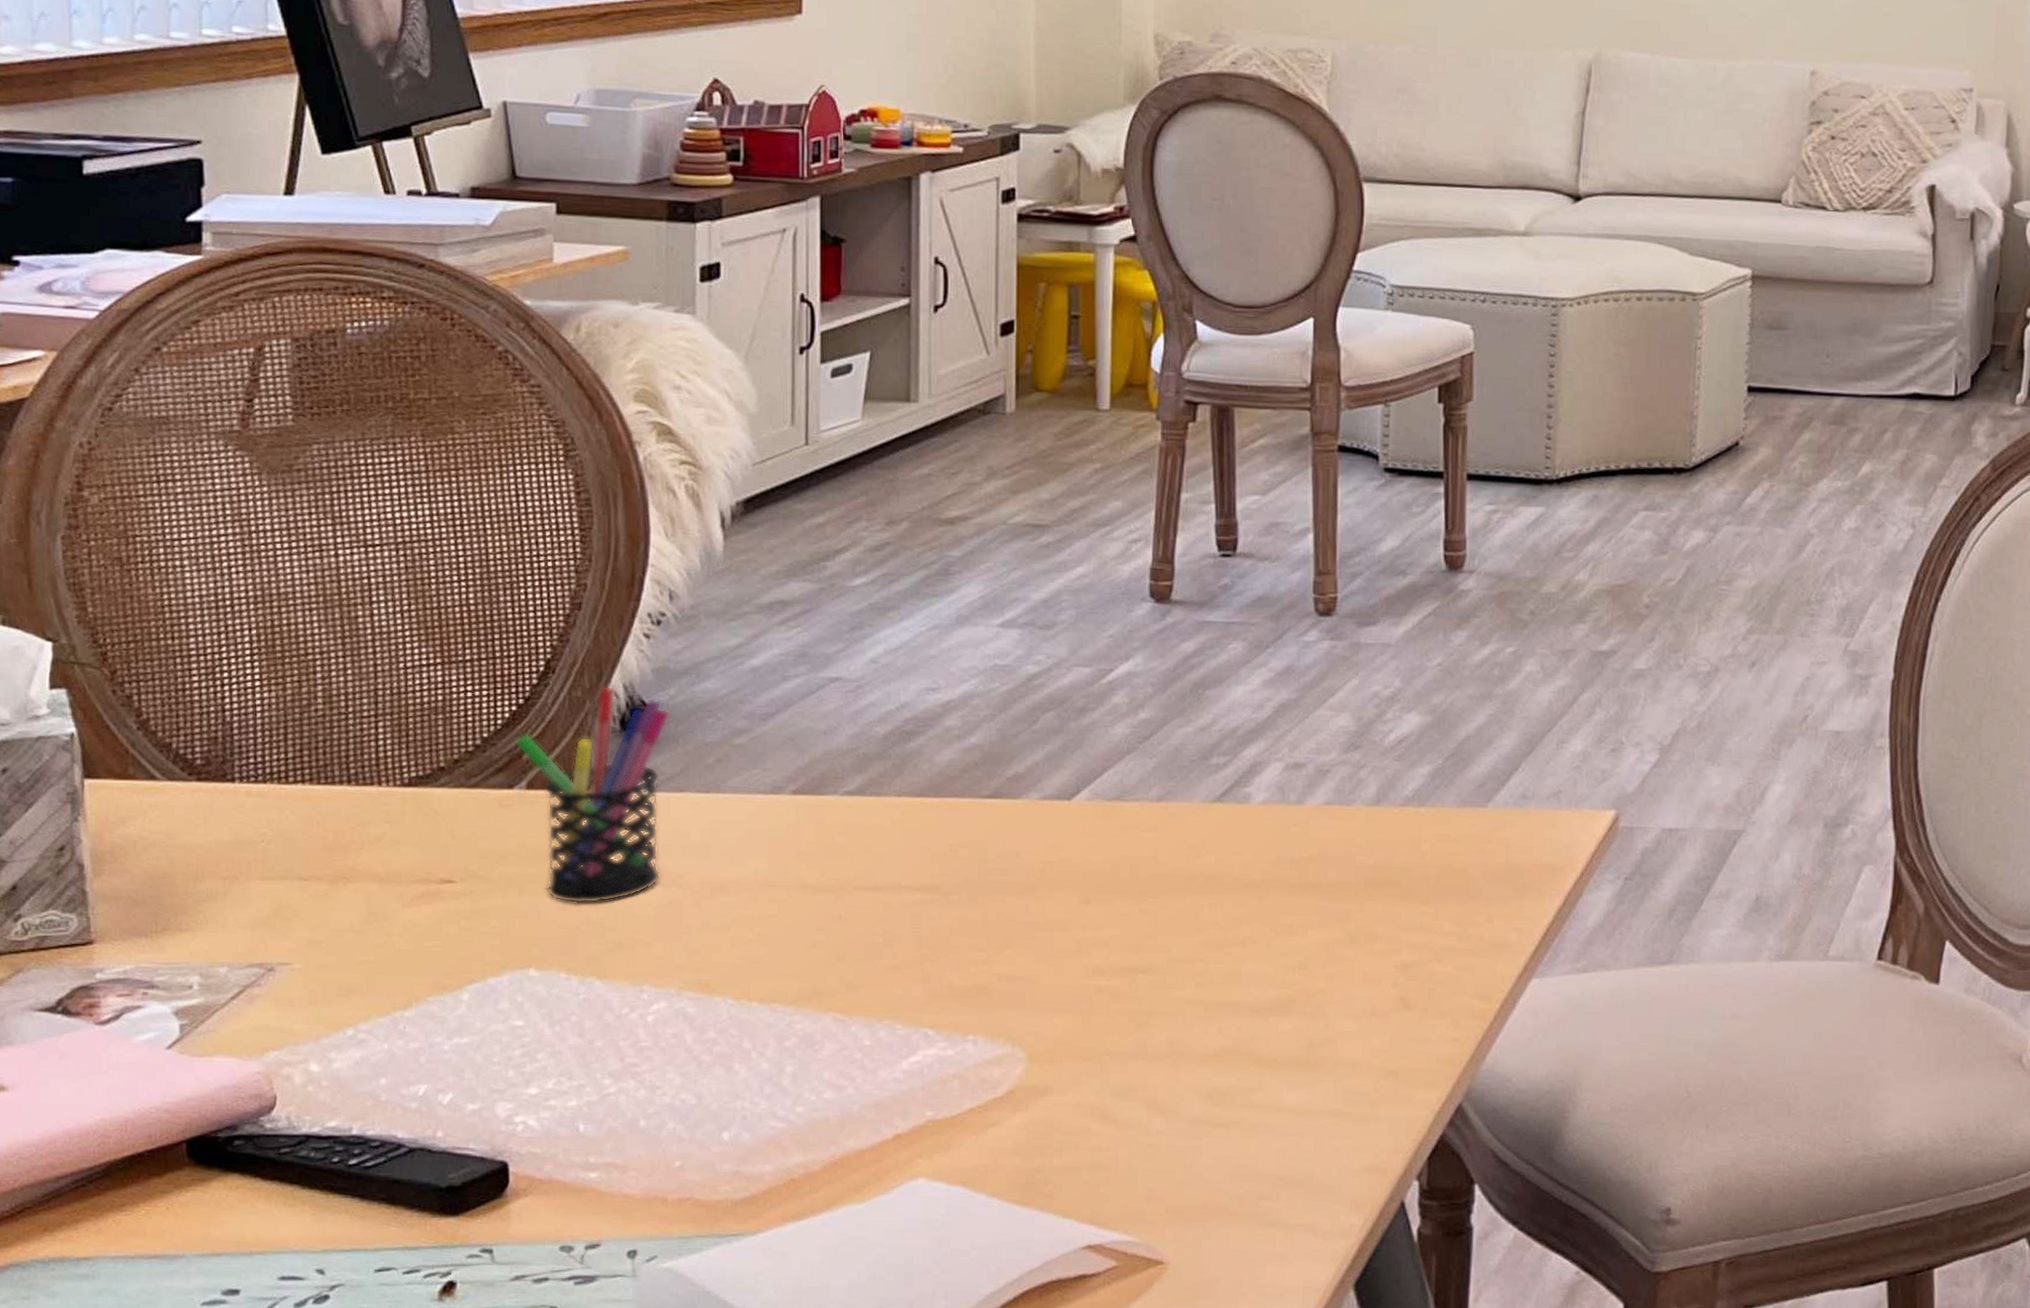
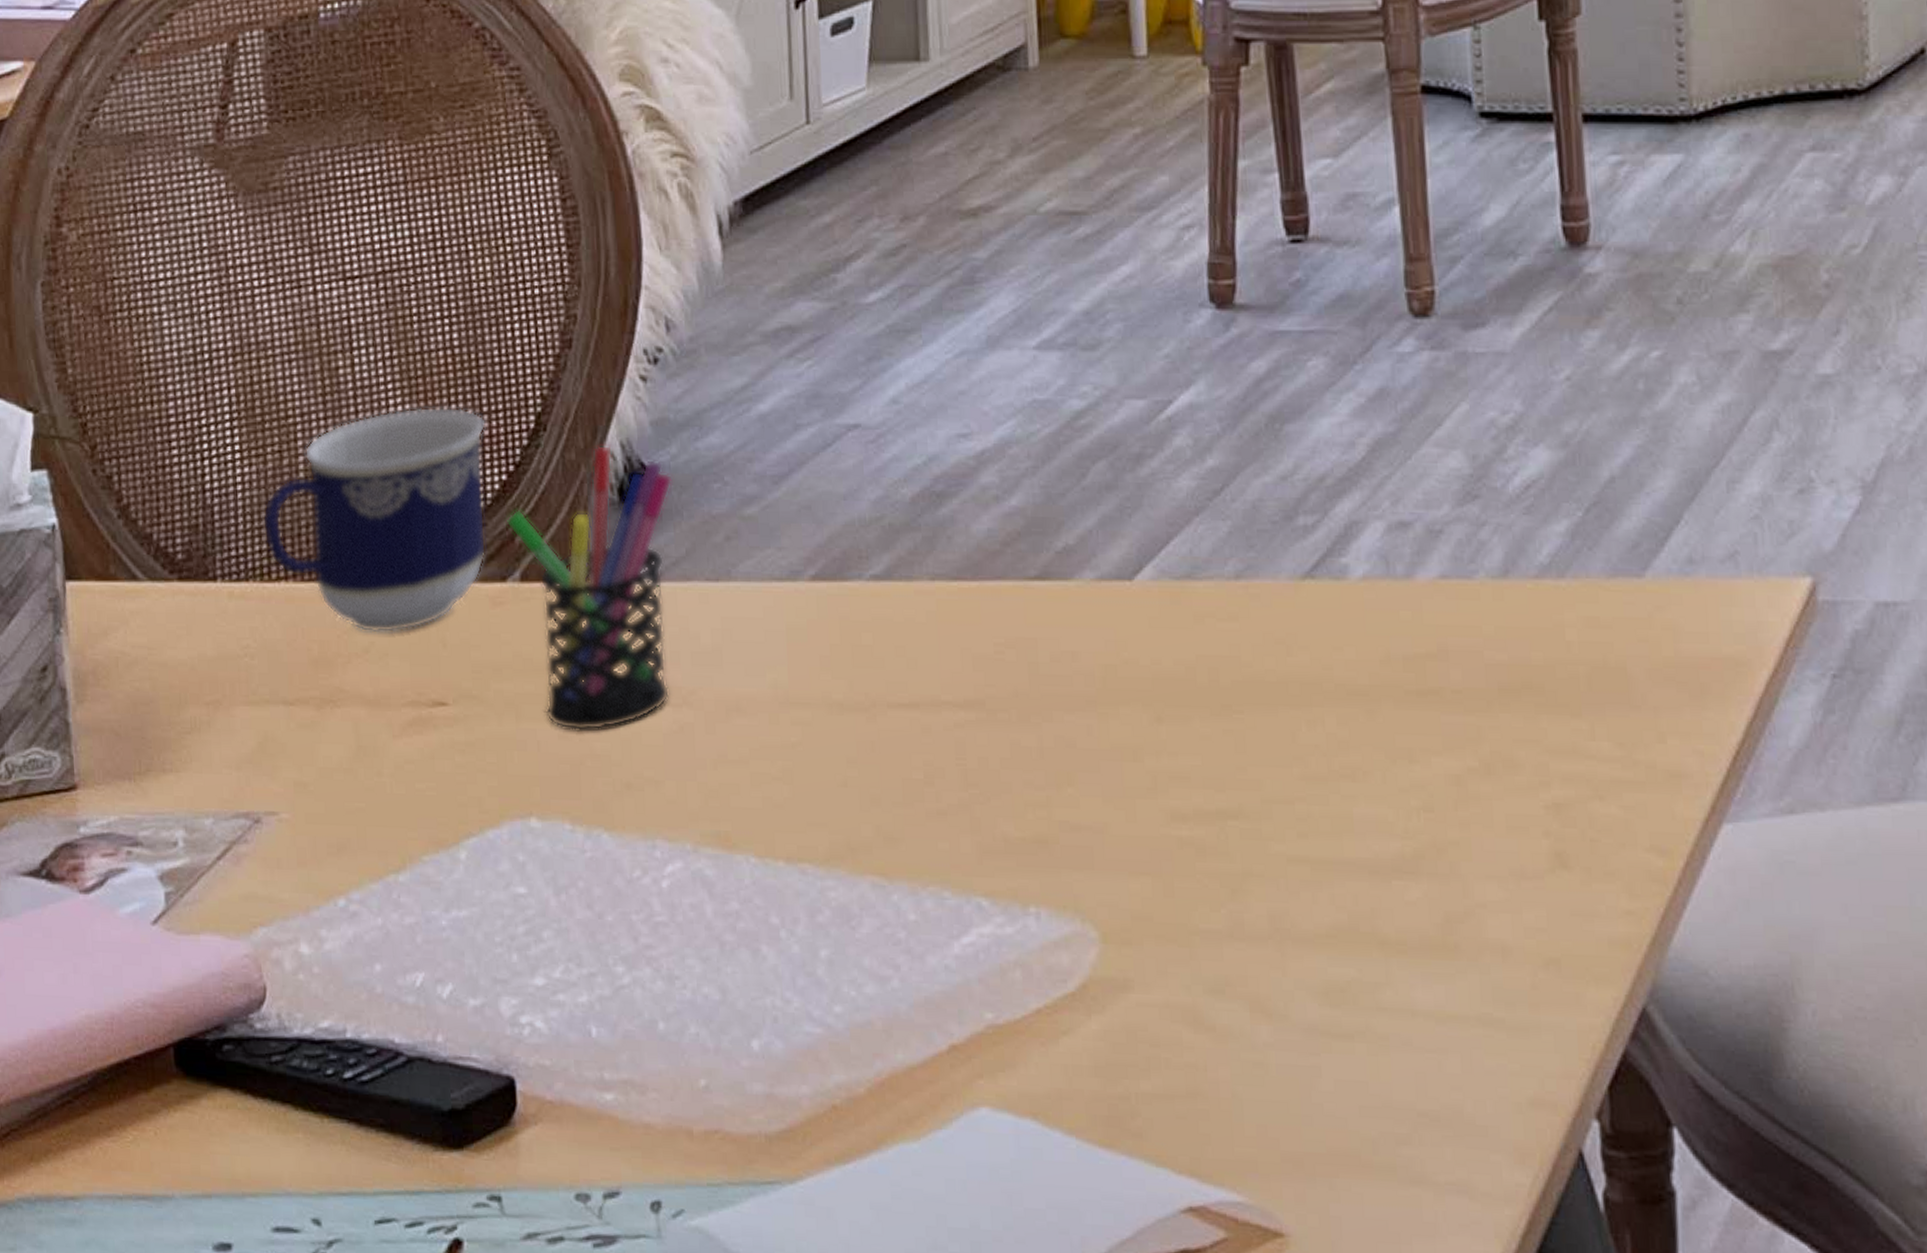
cup: none [280,650,498,827] -> present [262,406,487,633]

